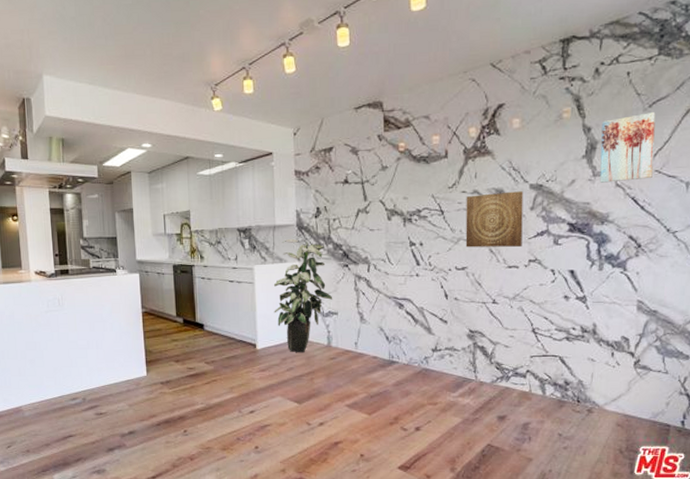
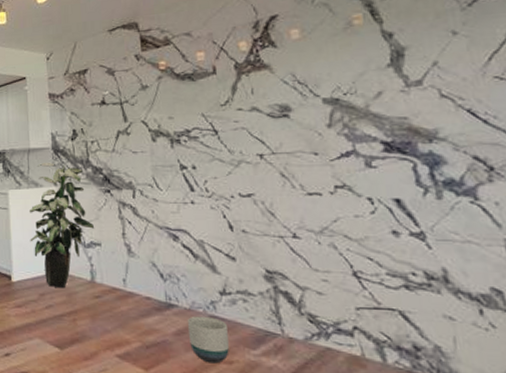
planter: none [404,369,436,406] -> present [187,316,229,364]
wall art: present [465,191,523,248] -> none [243,106,323,171]
wall art: present [600,112,656,183] -> none [406,11,492,94]

